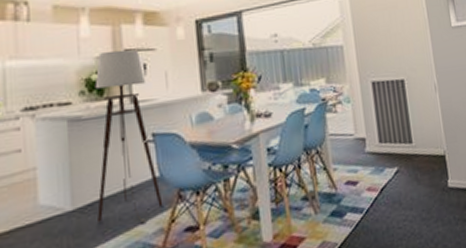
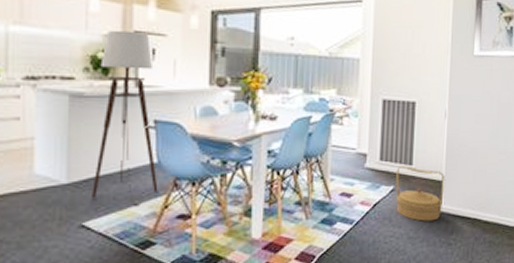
woven basket: none [397,144,451,200] -> present [396,166,445,221]

